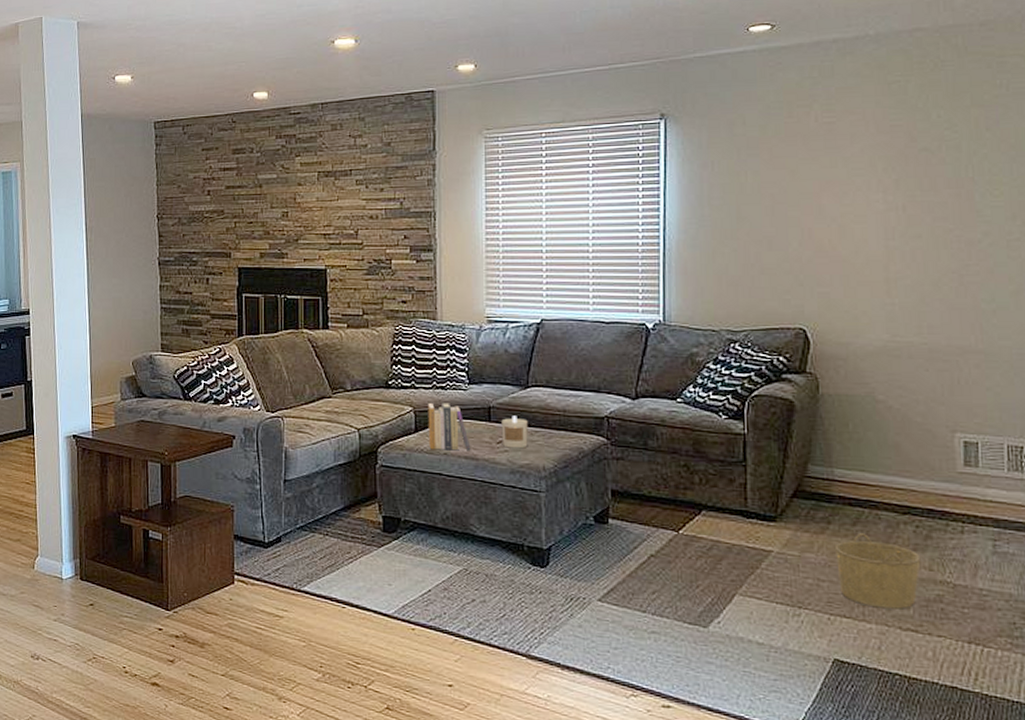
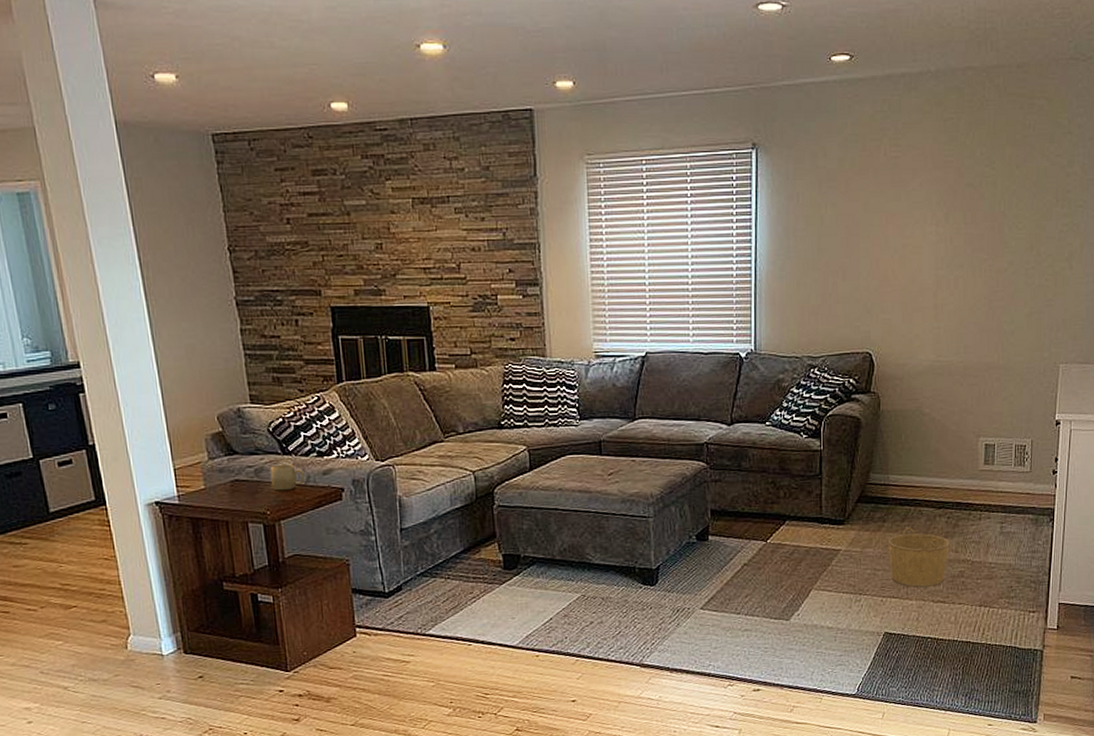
mug: none [171,409,202,435] -> present [270,464,306,493]
books: present [428,402,471,451] -> none [541,439,584,487]
candle: present [501,415,528,449] -> none [611,447,637,479]

